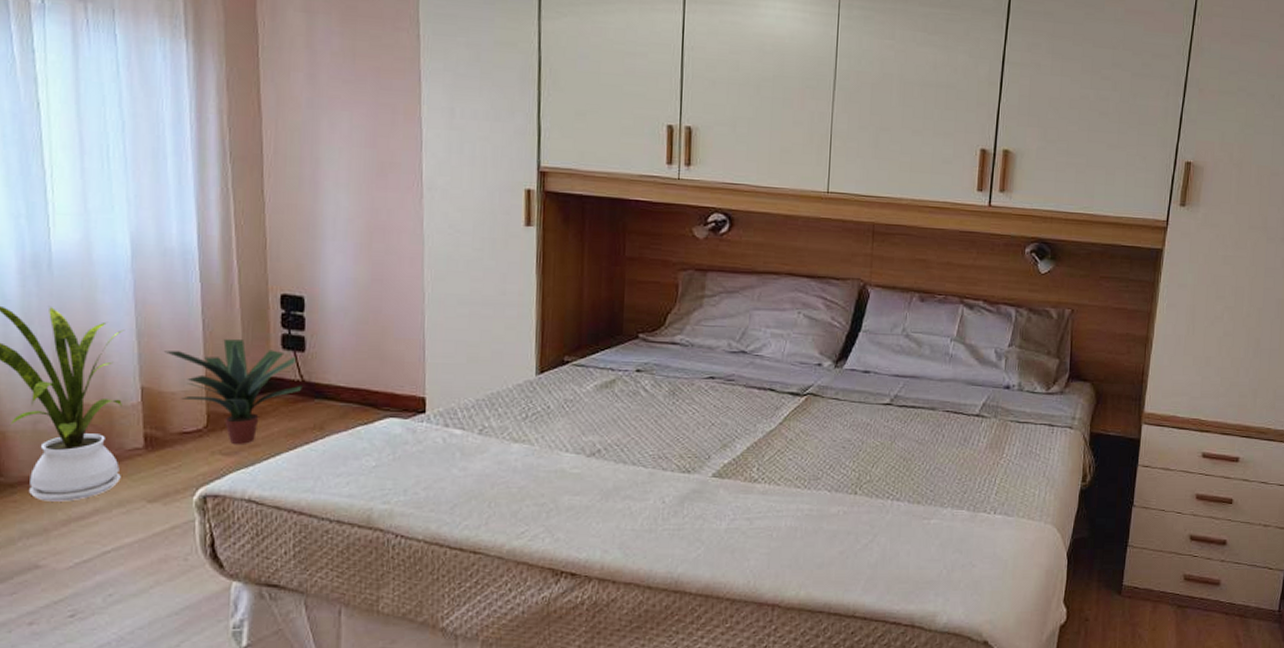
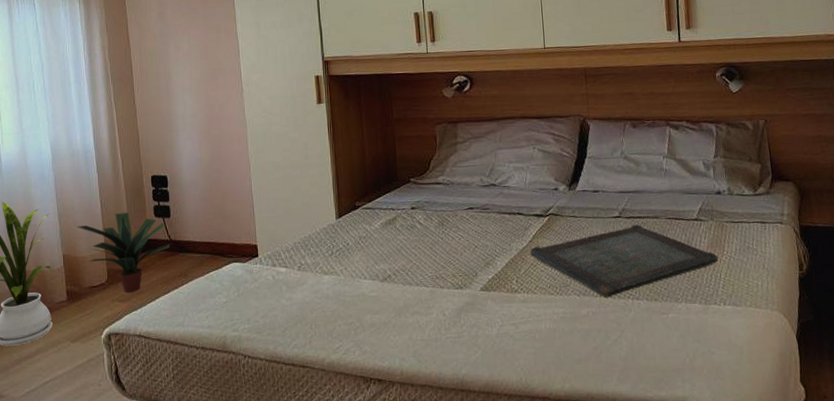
serving tray: none [778,415,996,496] -> present [529,224,718,298]

